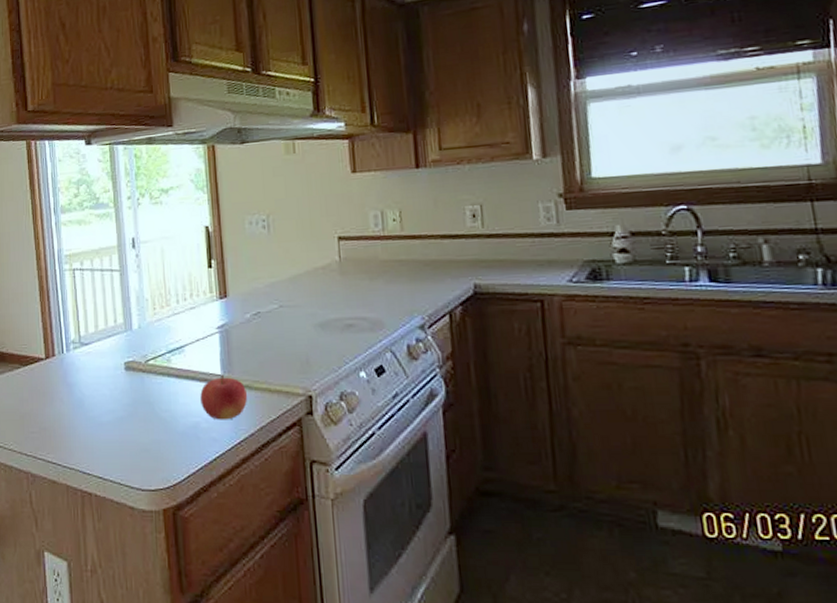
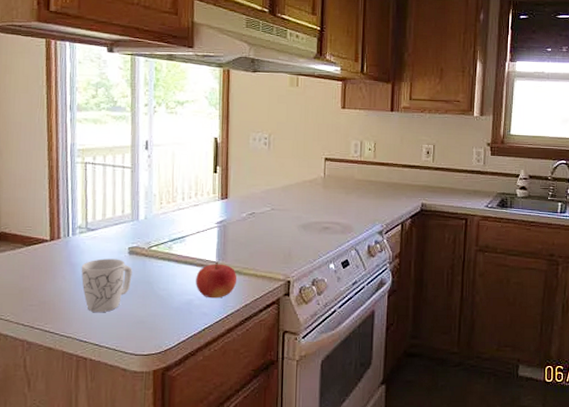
mug: none [78,376,131,439] -> present [81,259,132,312]

